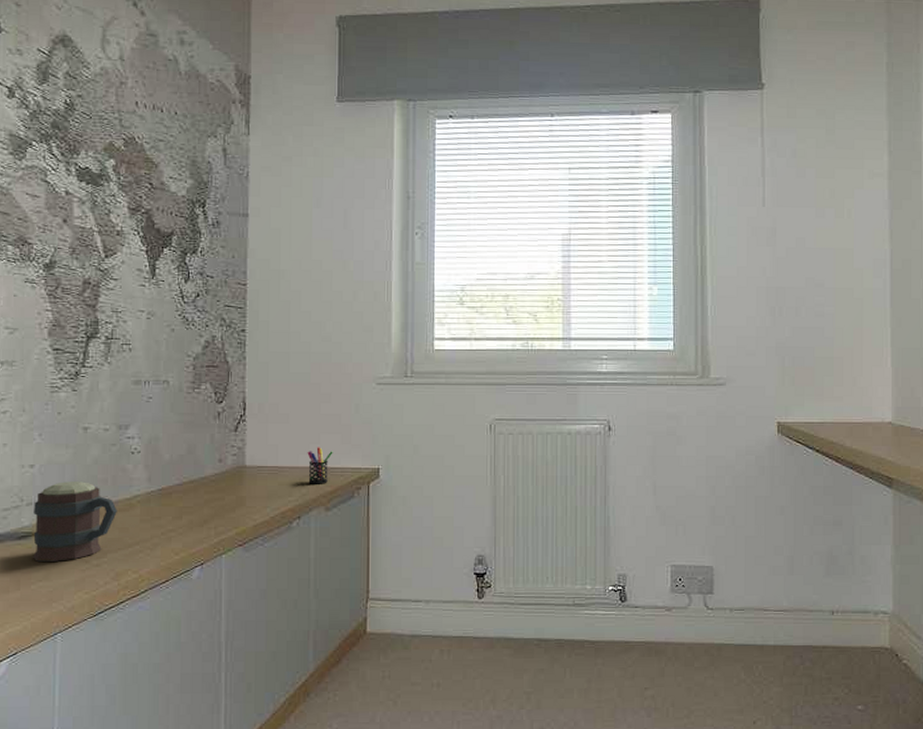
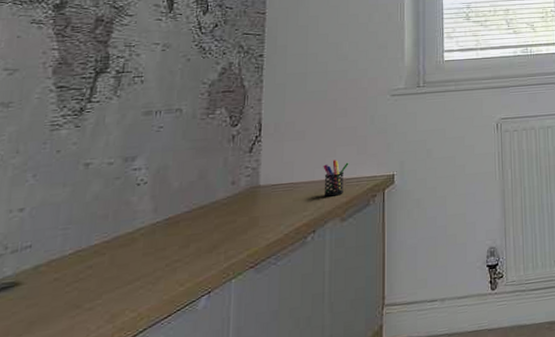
mug: present [33,482,117,562] -> none [13,220,117,314]

